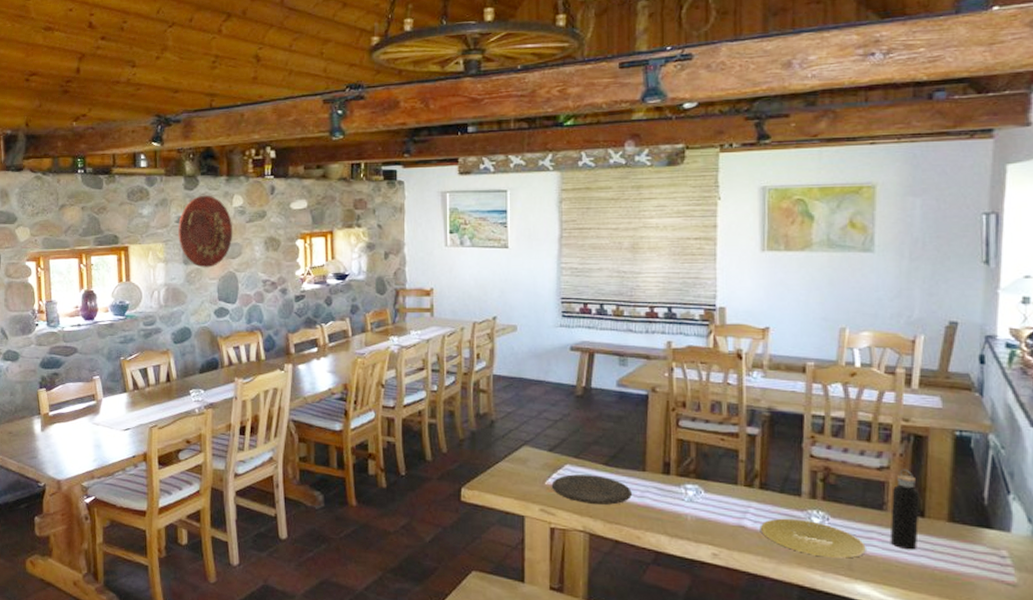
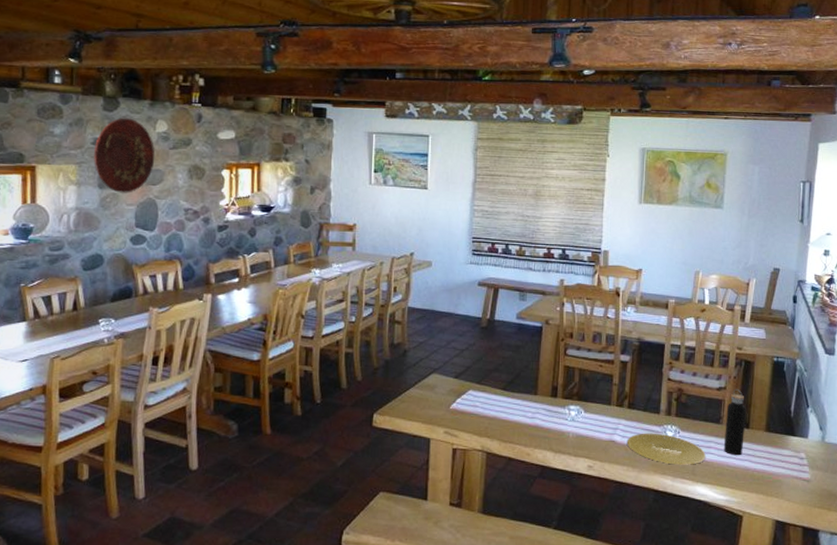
plate: present [551,474,632,505] -> none [455,399,524,426]

